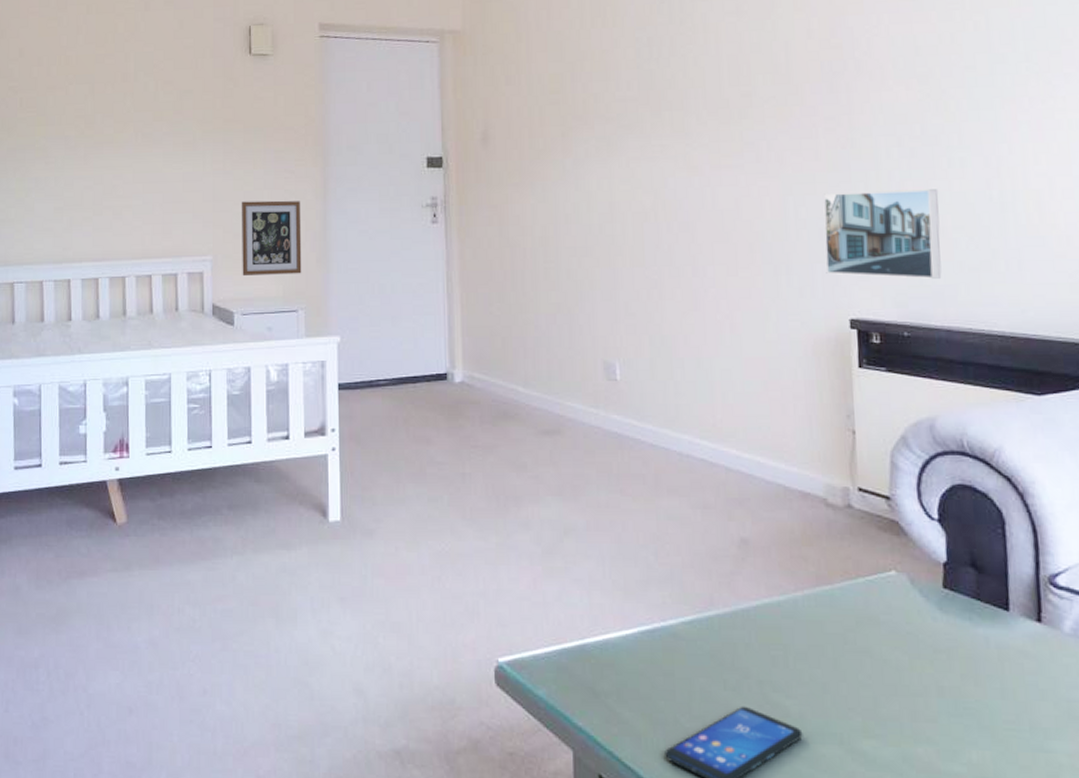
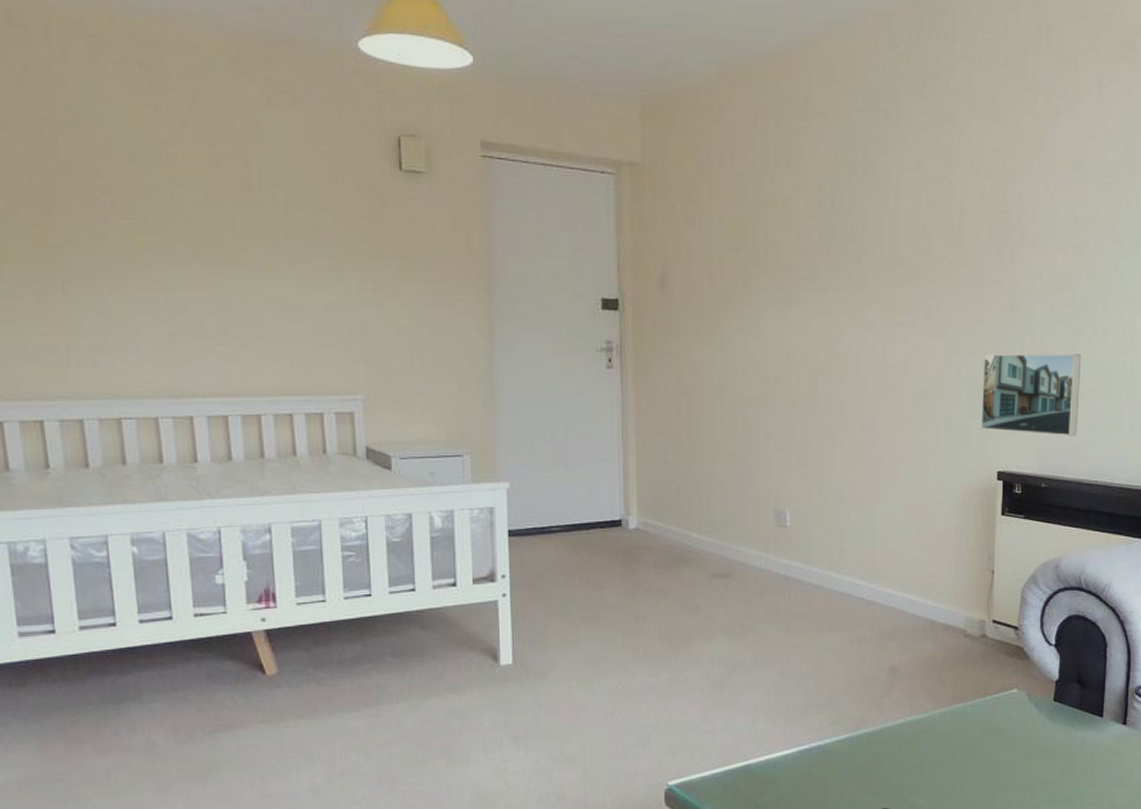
picture frame: present [241,200,302,277] -> none [395,336,466,418]

